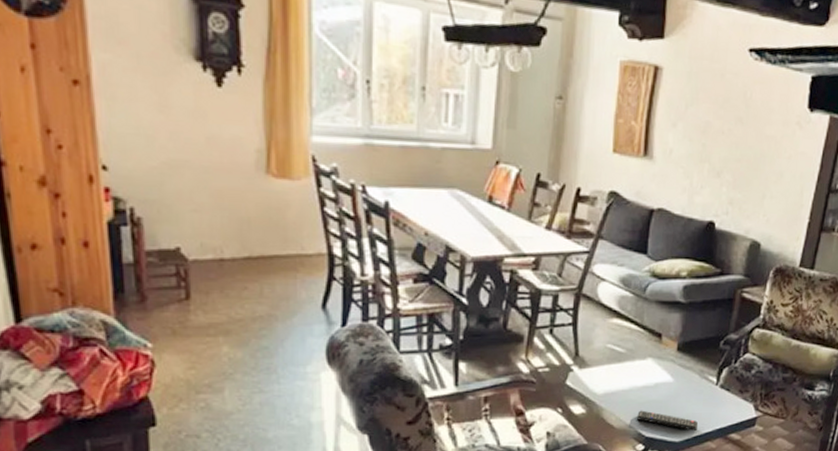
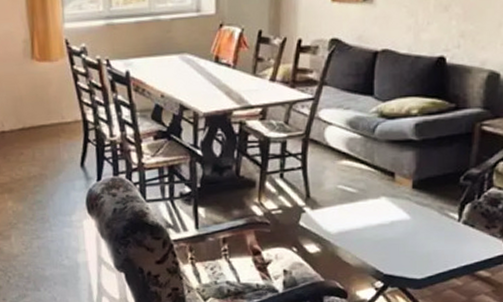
remote control: present [636,410,698,431] -> none [373,248,440,268]

